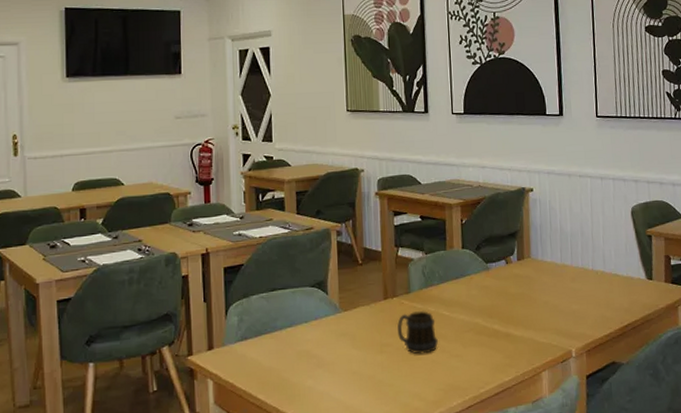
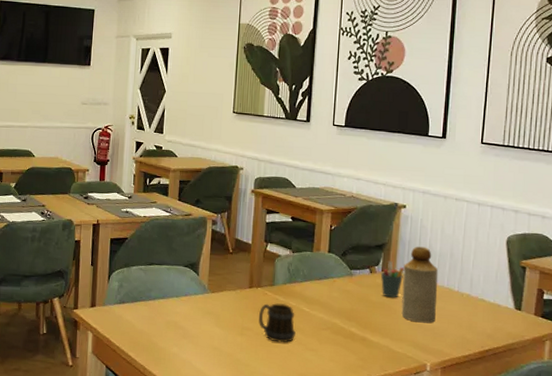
pen holder: none [516,248,539,287] -> present [380,260,405,298]
bottle: none [538,229,575,309] -> present [401,246,438,323]

